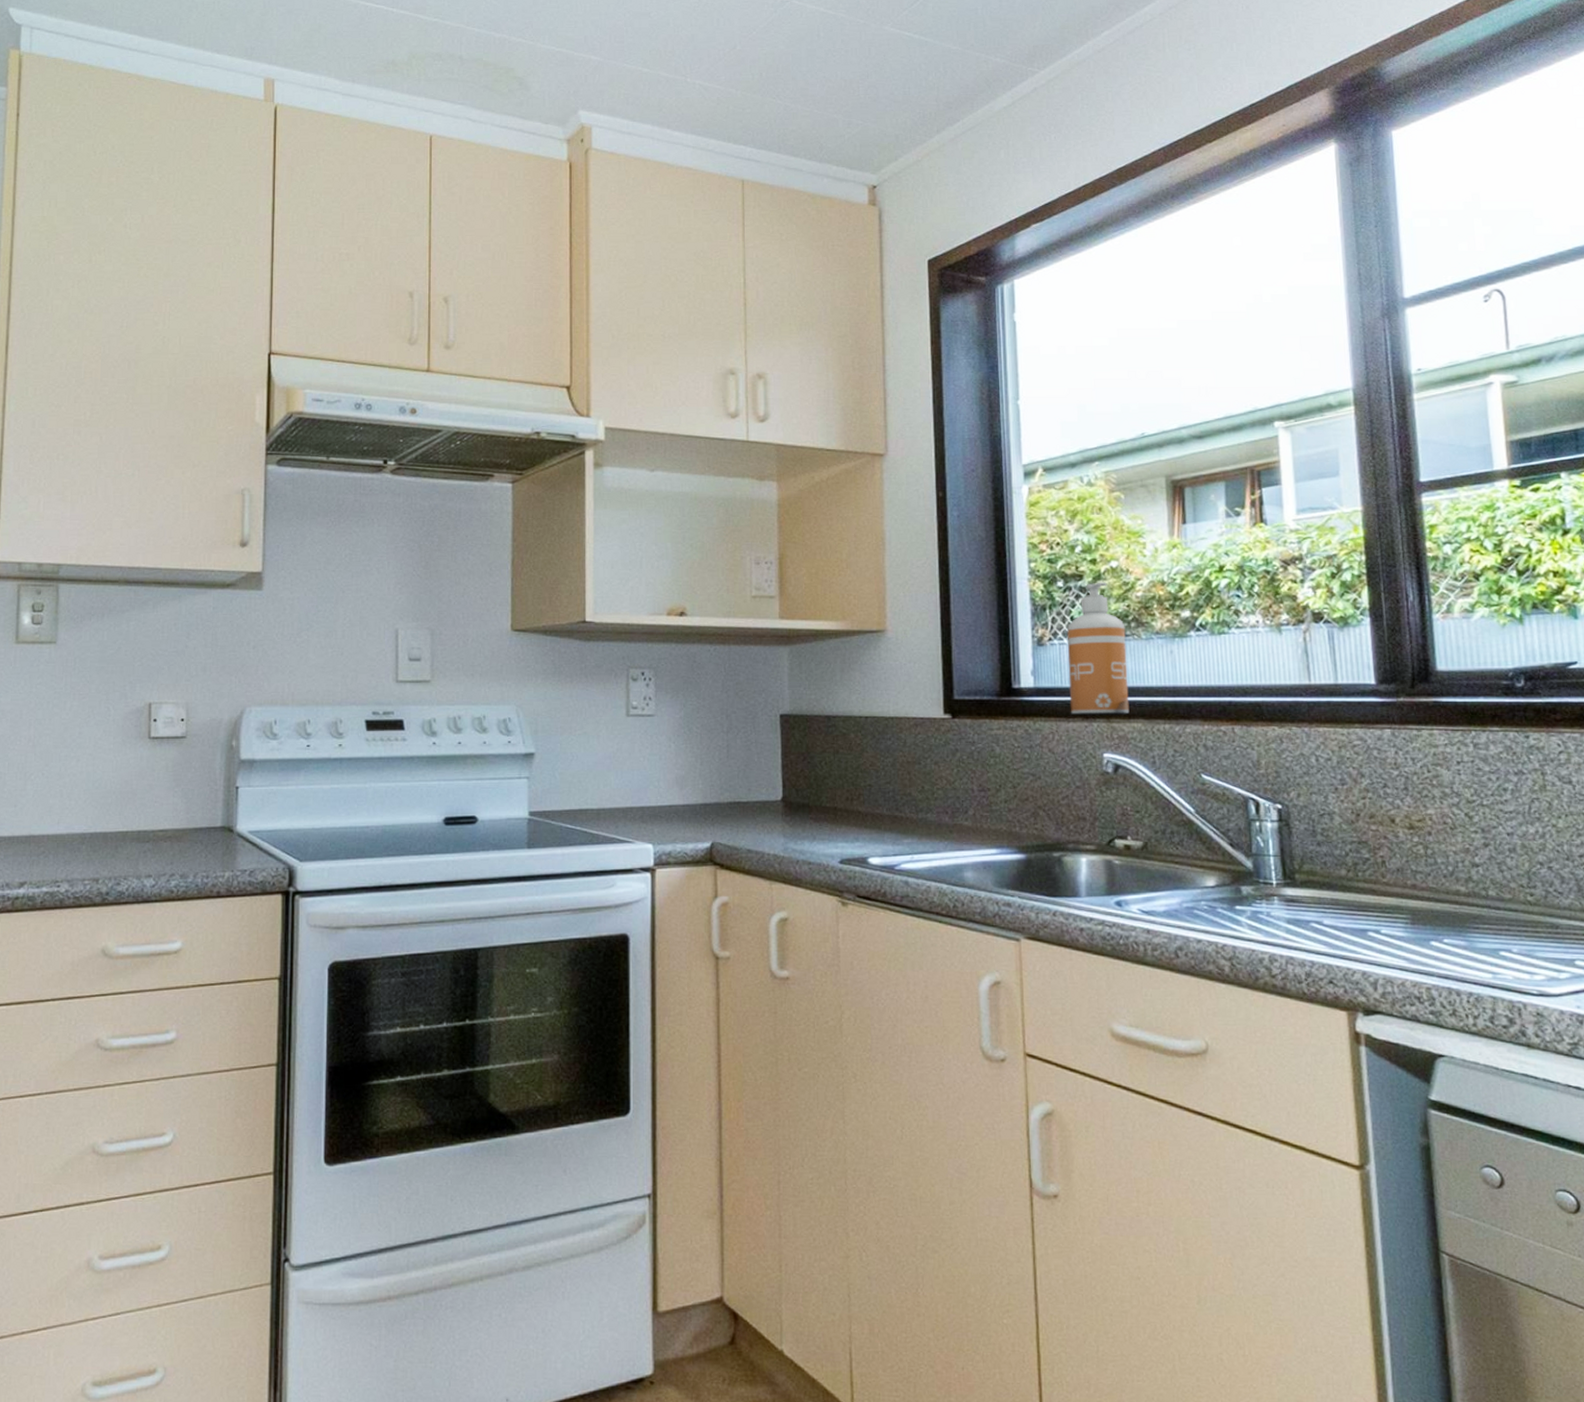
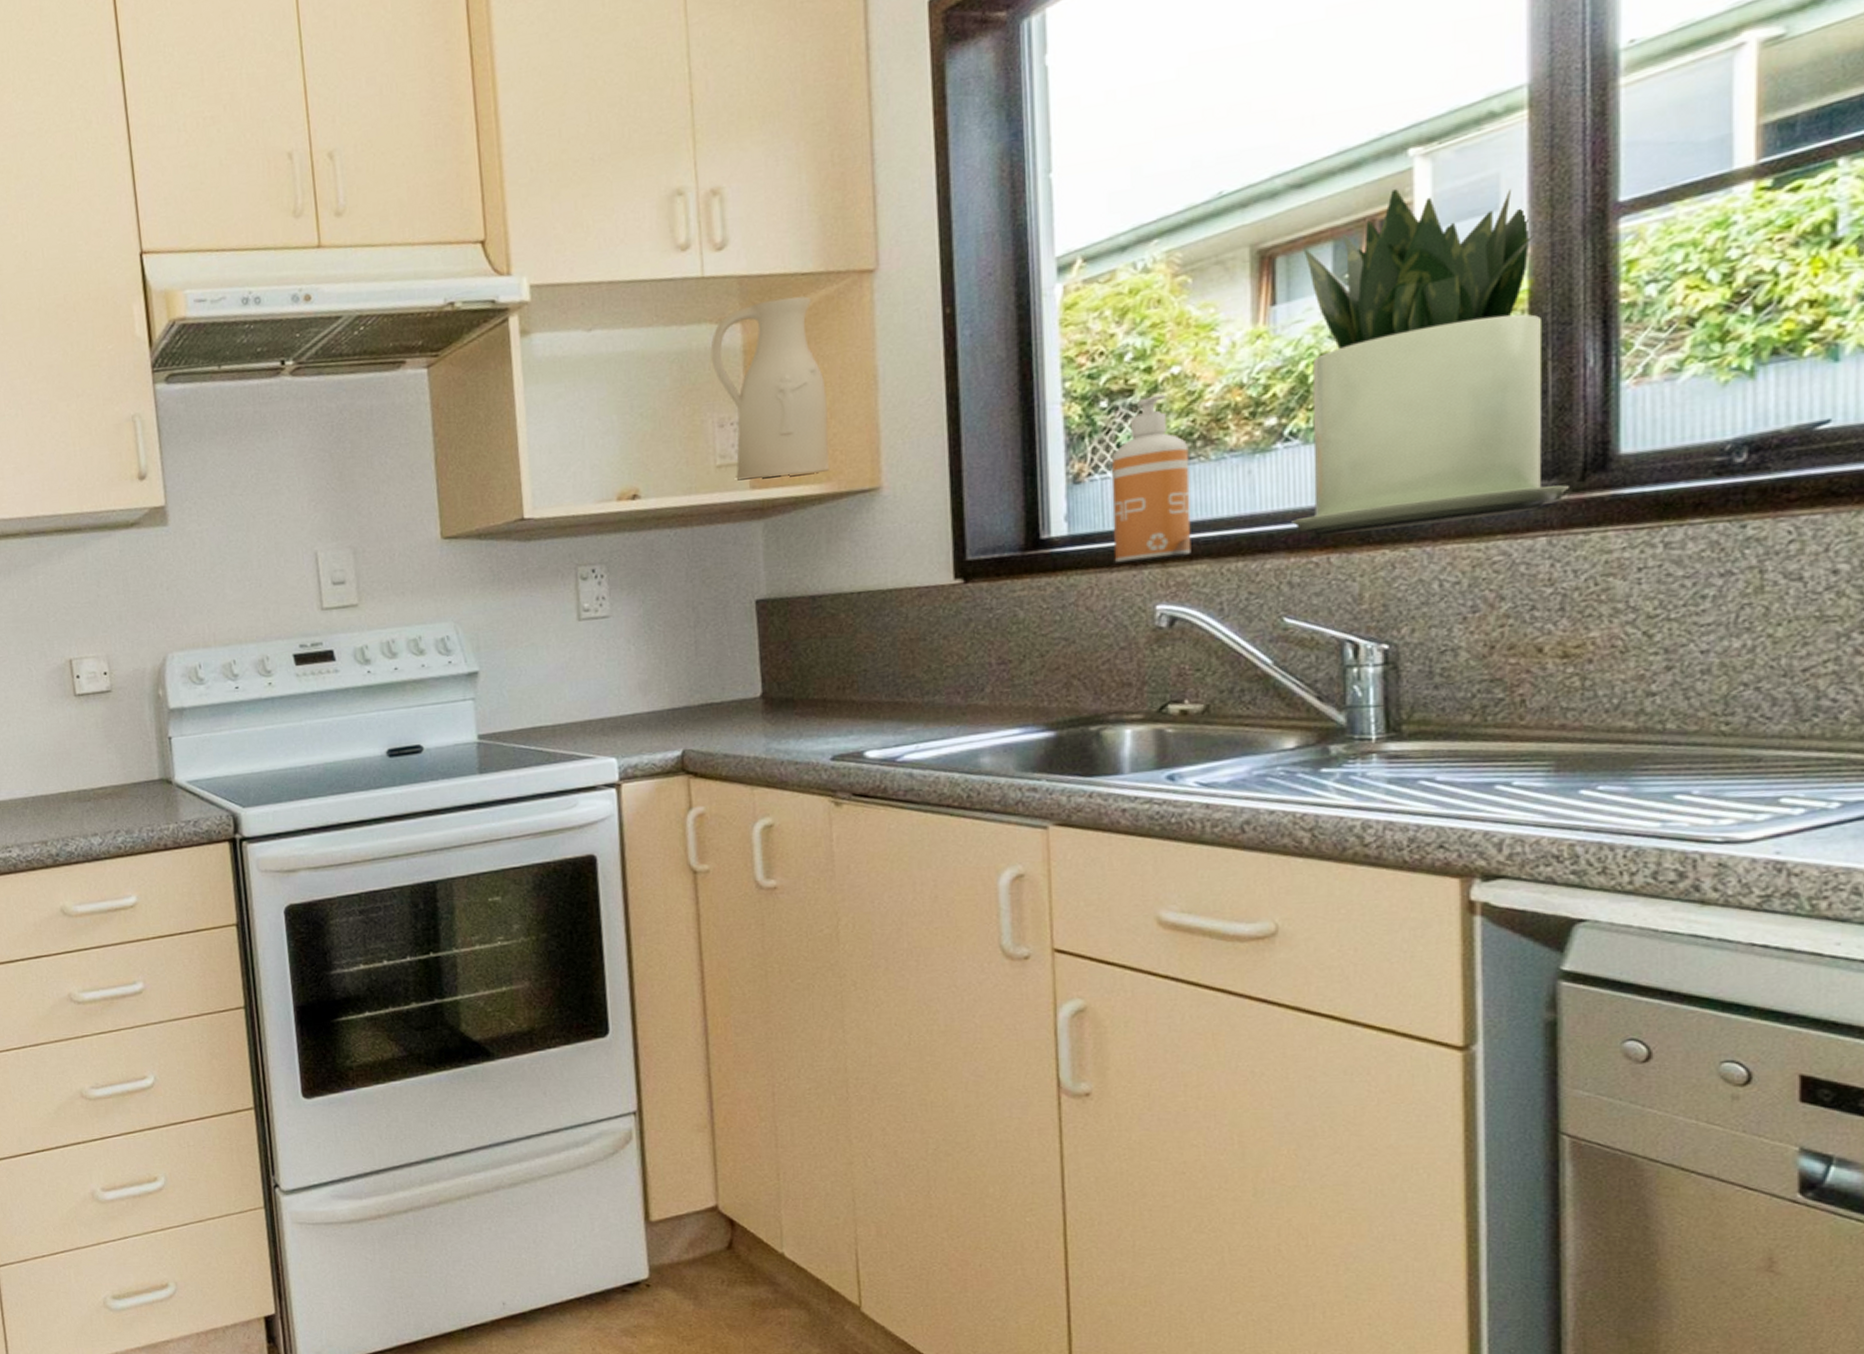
ceramic pitcher: none [751,467,845,613] -> present [710,296,829,480]
planter: none [1204,450,1405,709] -> present [1292,188,1571,536]

